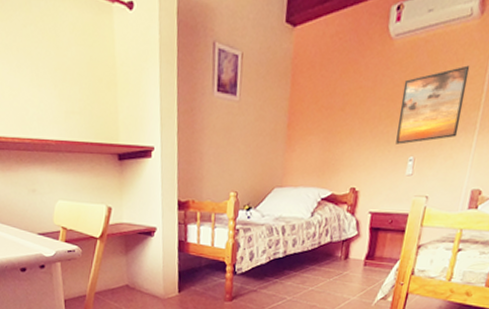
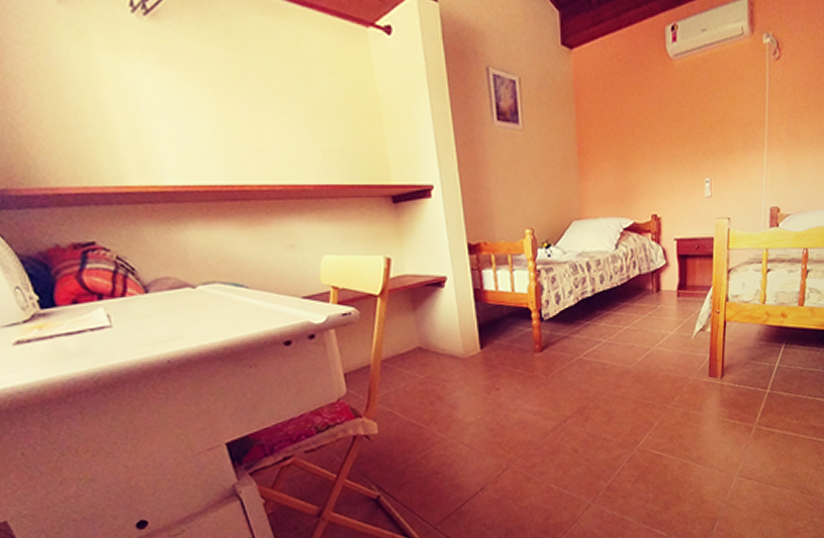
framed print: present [396,65,470,145] -> none [689,83,750,166]

